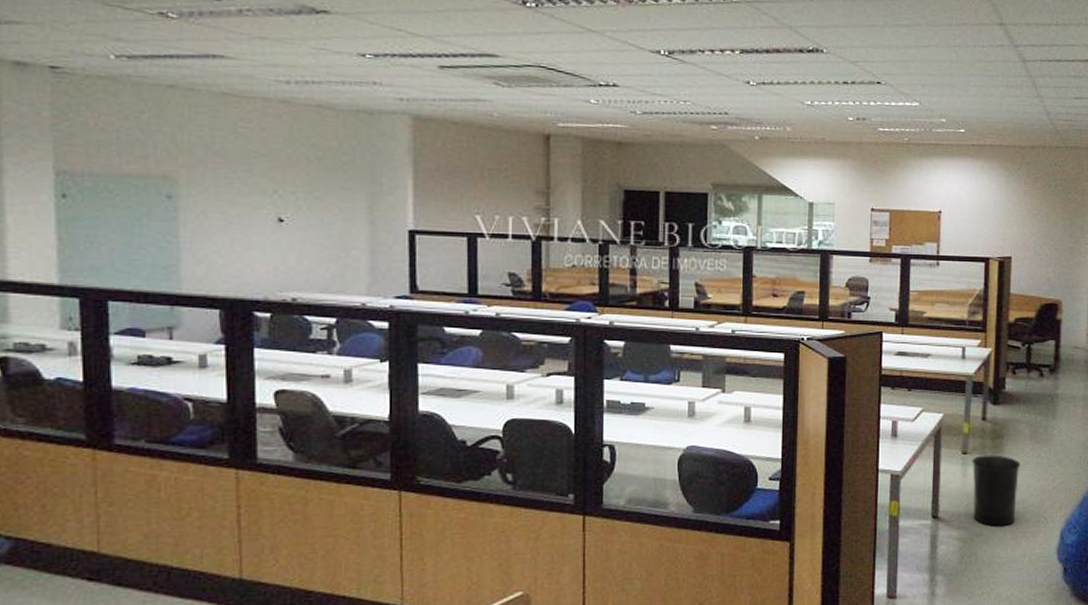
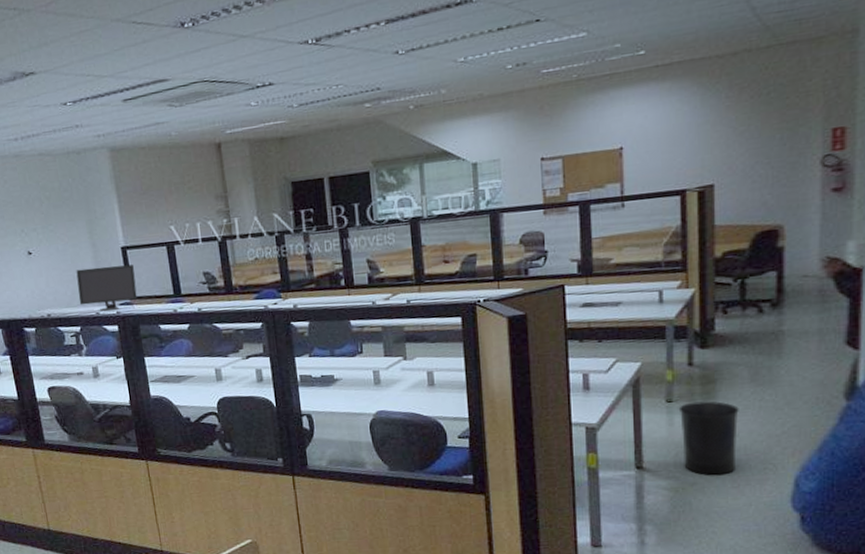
computer monitor: none [340,249,421,303] -> present [76,264,138,311]

